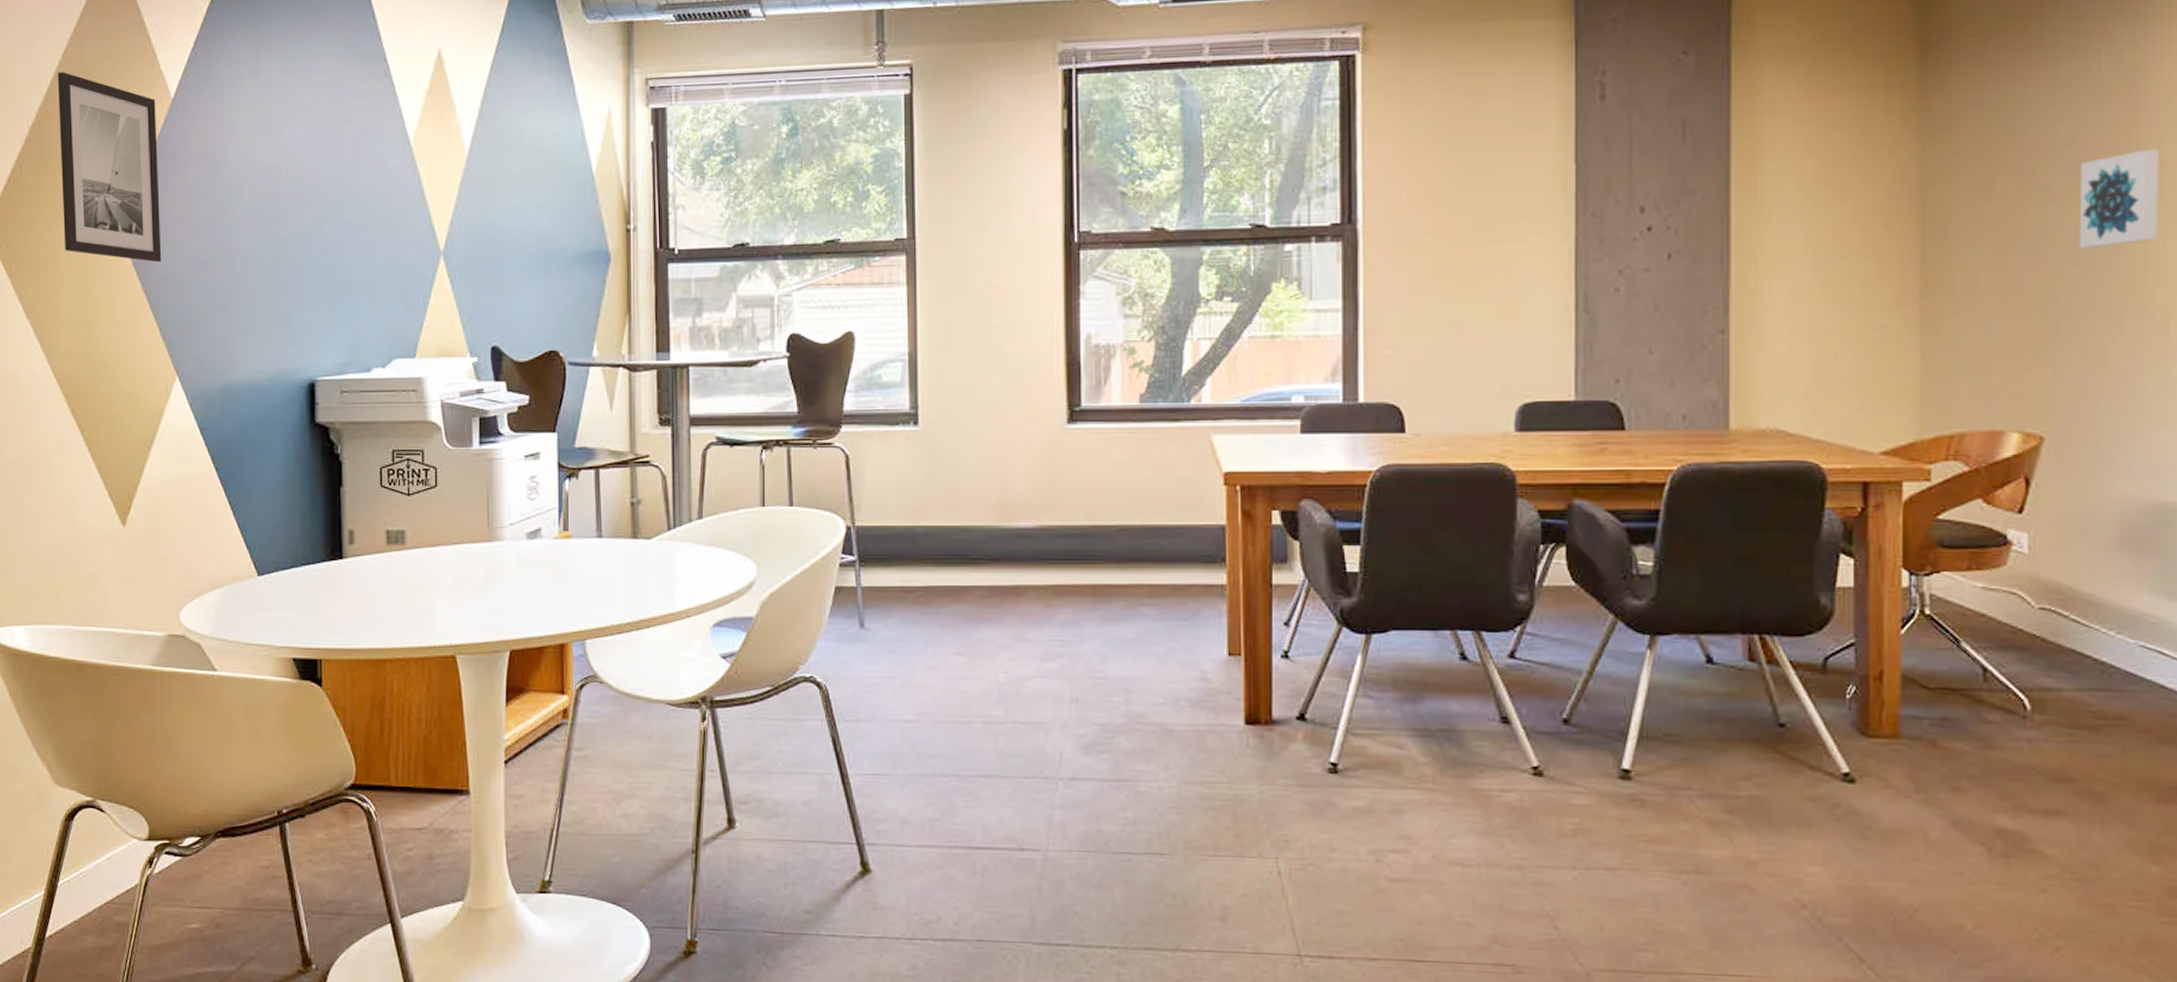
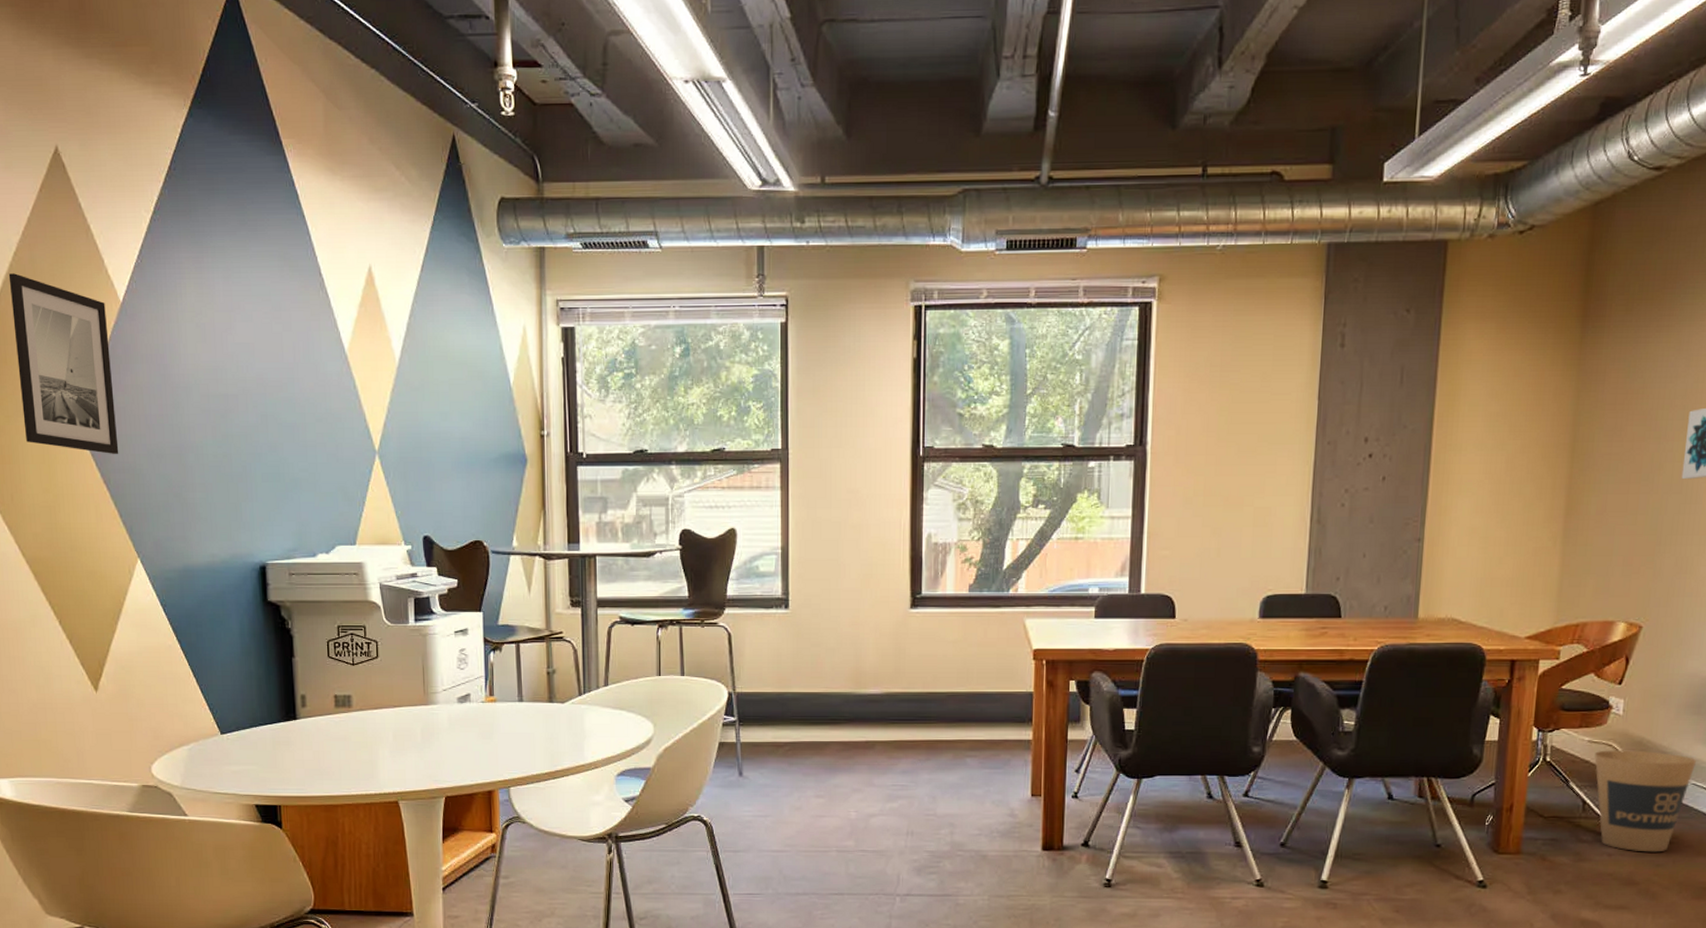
trash can: none [1994,600,2142,738] -> present [1594,750,1696,853]

